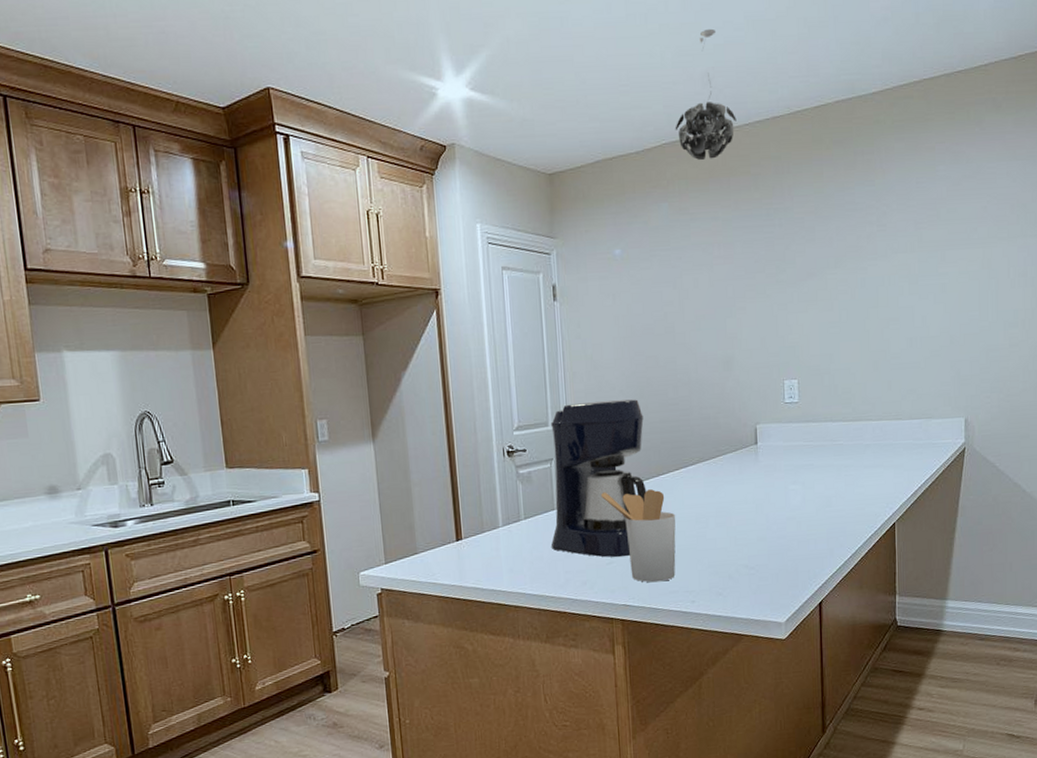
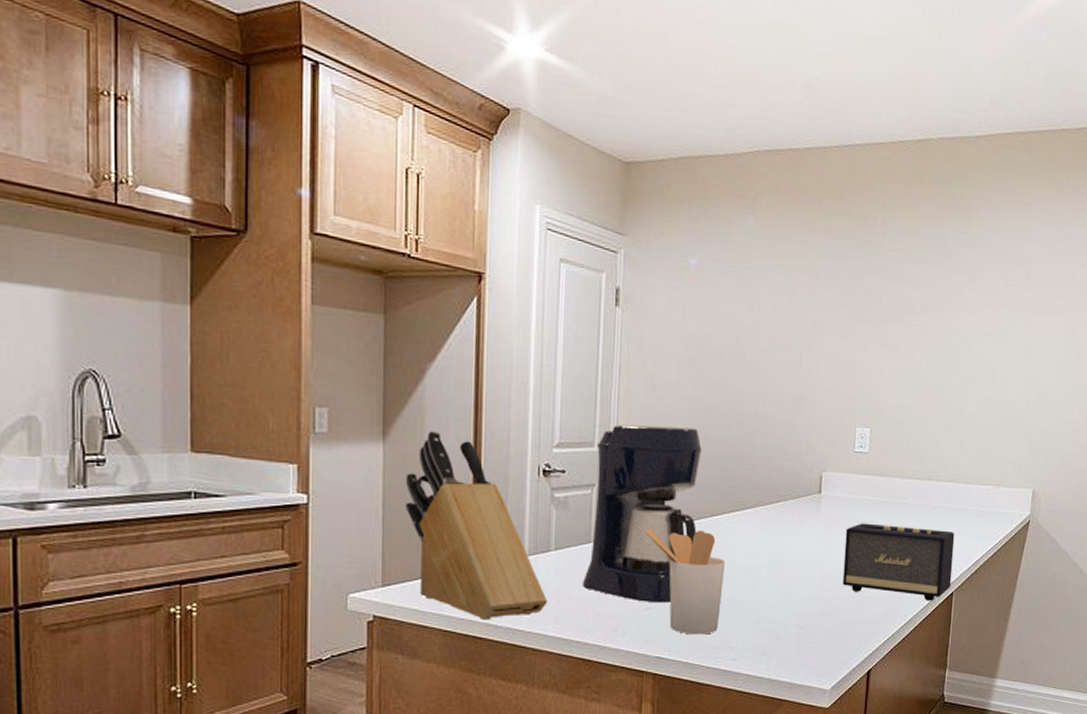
knife block: none [395,428,523,585] -> present [406,430,548,620]
pendant light: present [675,28,737,160] -> none [770,34,836,177]
speaker: none [784,465,892,533] -> present [842,523,955,601]

